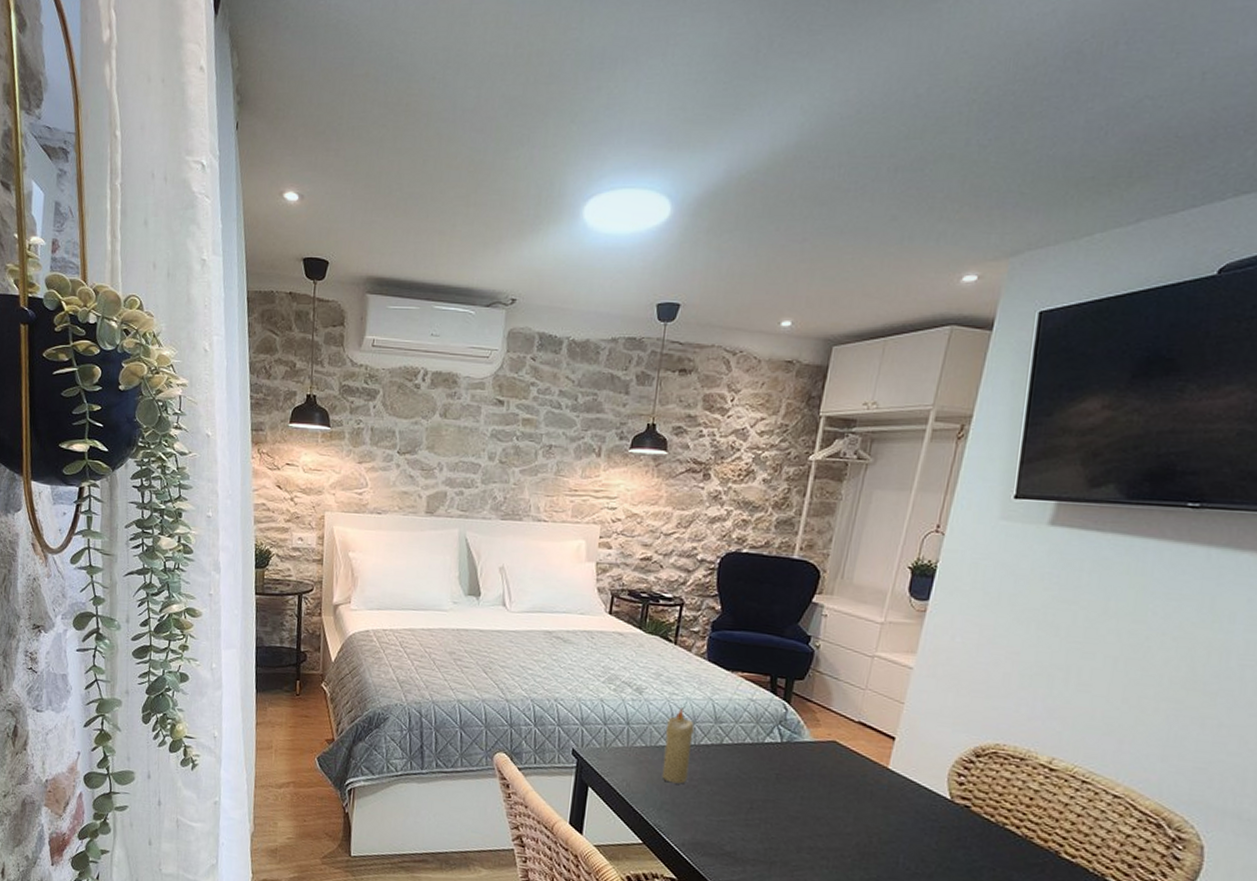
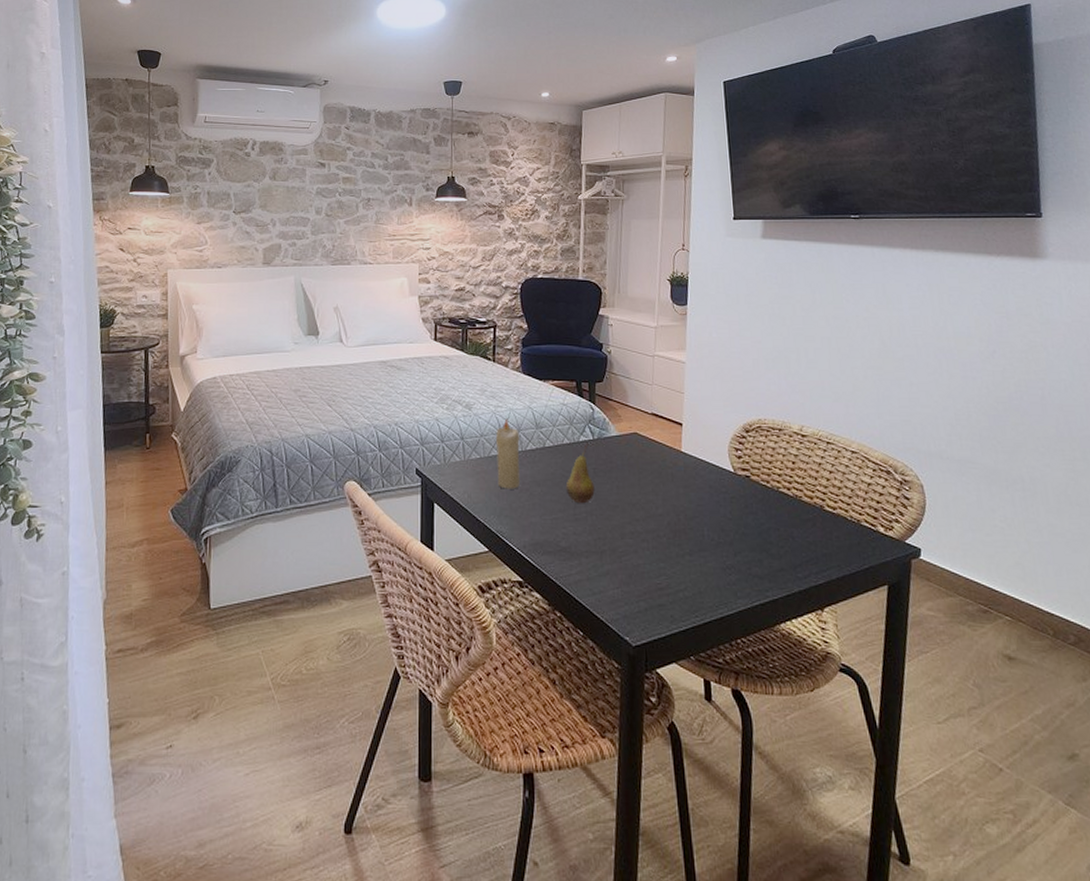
fruit: none [739,745,775,810] -> present [565,442,595,504]

